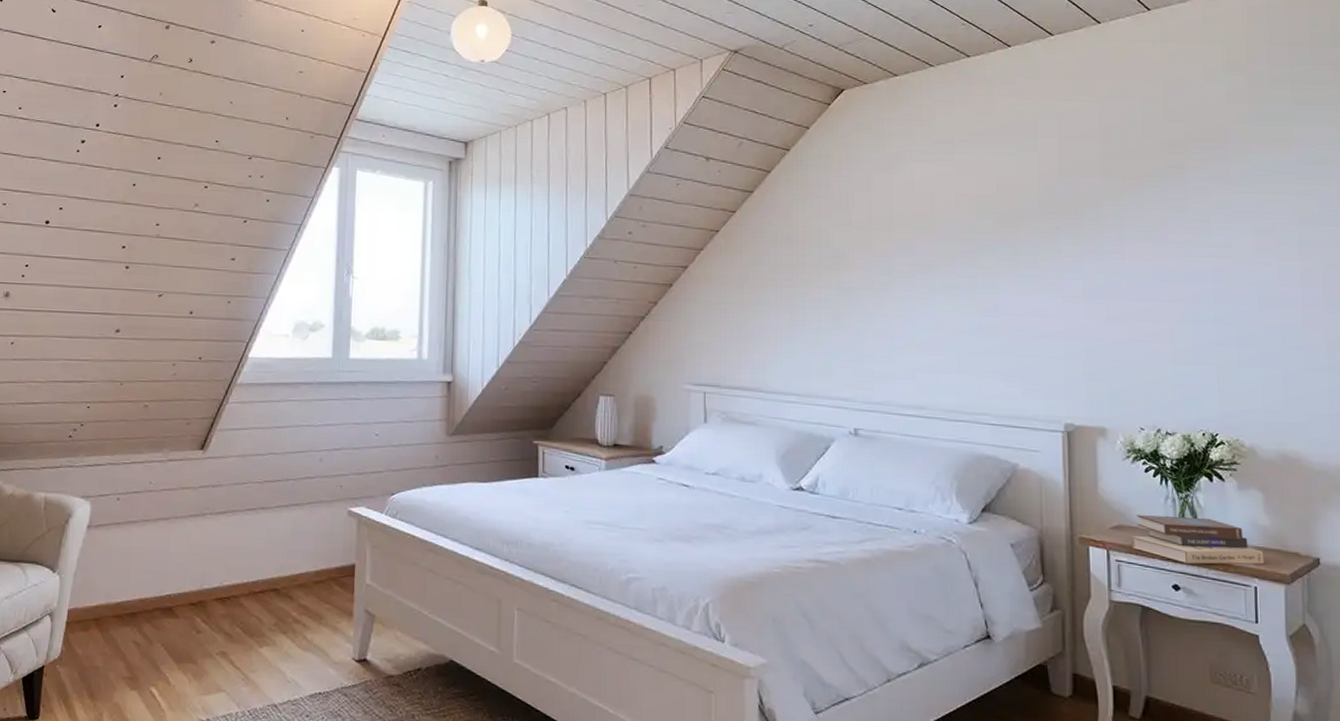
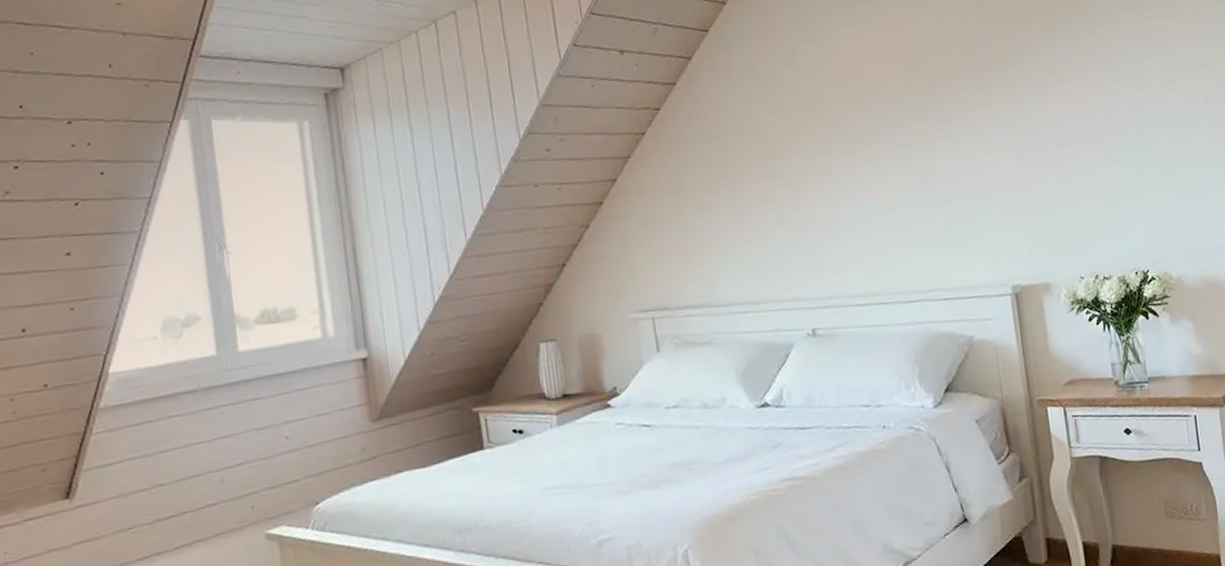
books: present [1131,515,1264,565] -> none [1083,356,1200,406]

